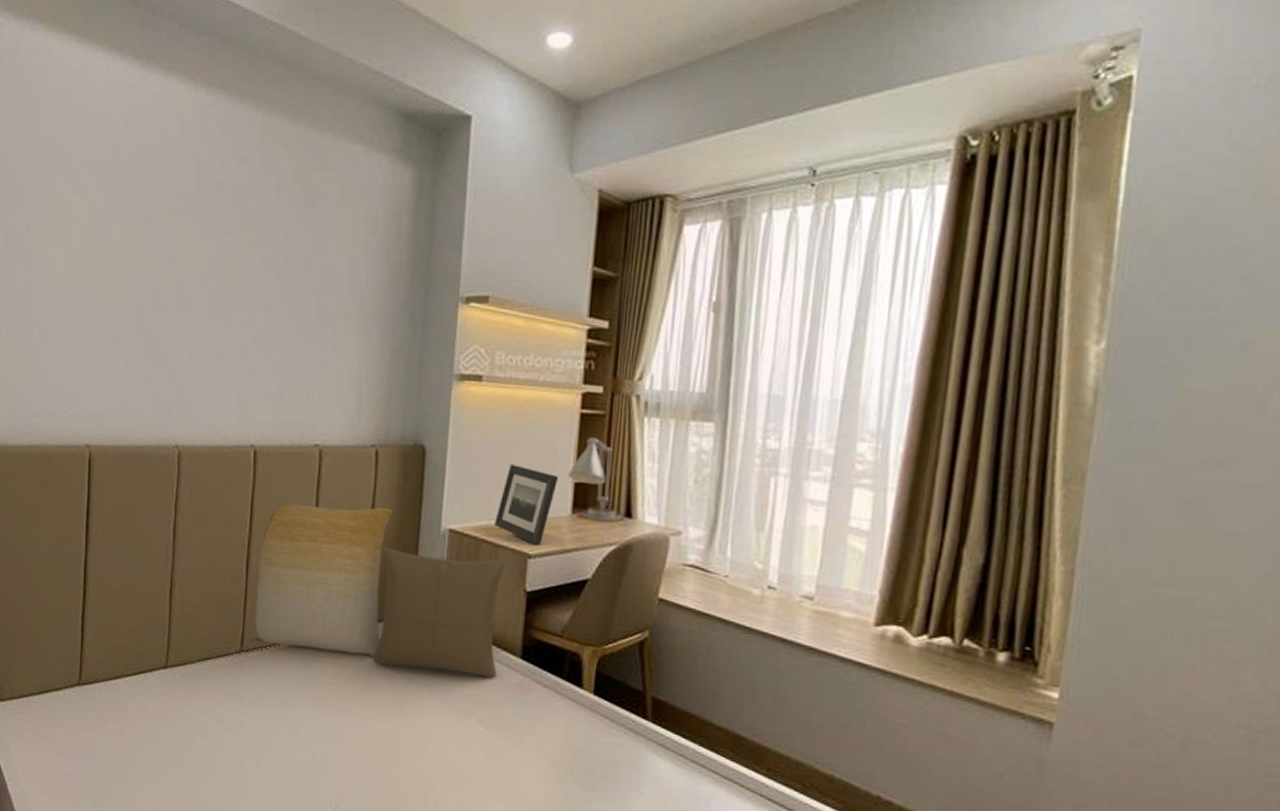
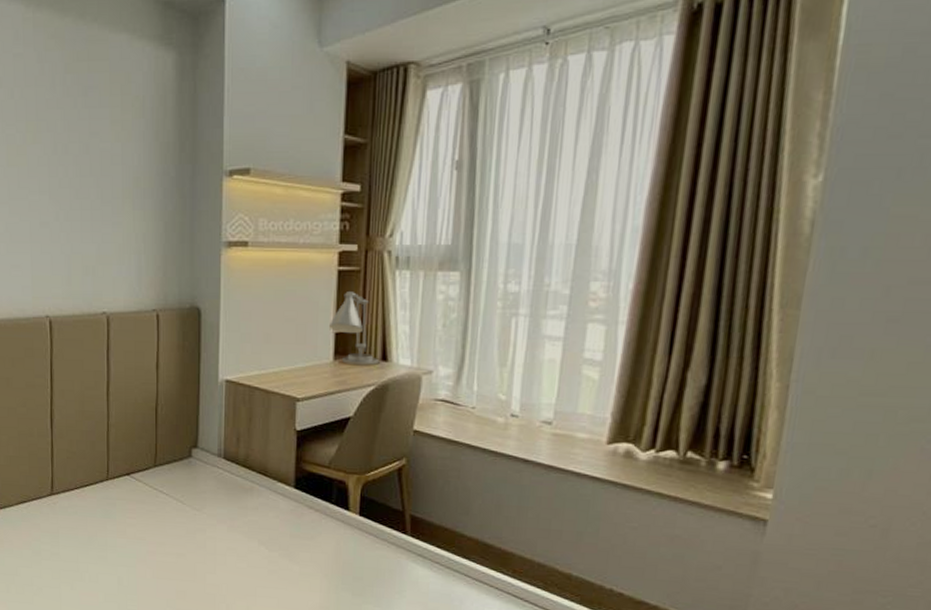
pillow: present [249,502,394,655] -> none [58,364,176,492]
pillow: present [373,545,506,678] -> none [166,397,277,506]
picture frame: present [494,464,559,545] -> none [265,320,321,390]

